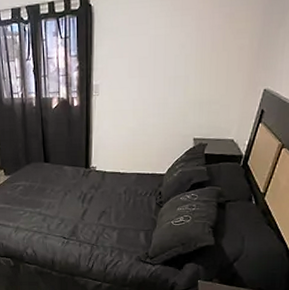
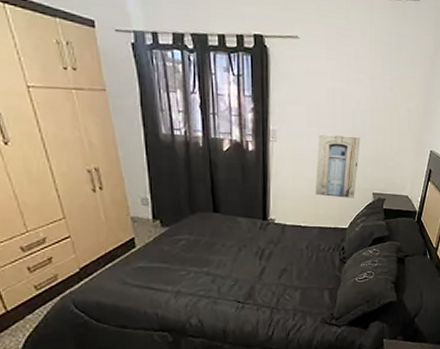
wall art: none [134,82,183,145] -> present [315,133,361,198]

